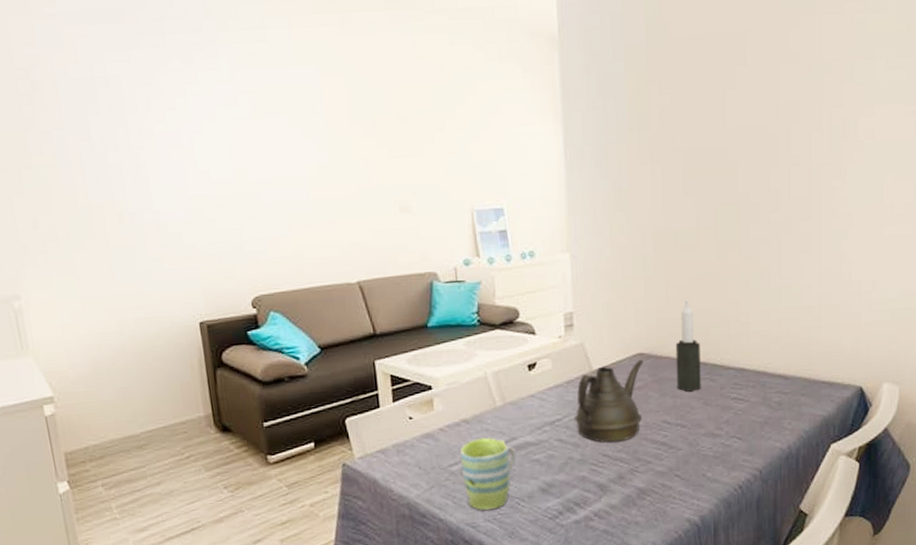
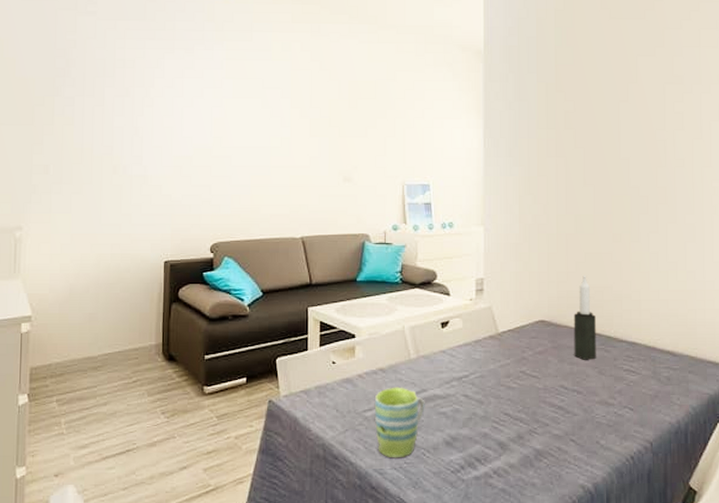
teapot: present [575,359,643,443] -> none [480,325,544,402]

